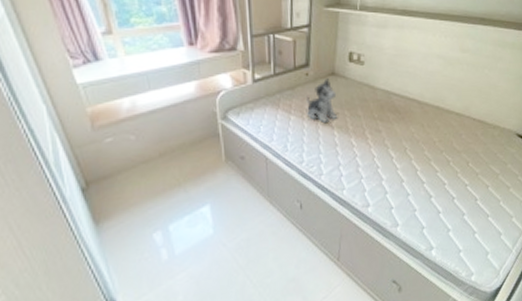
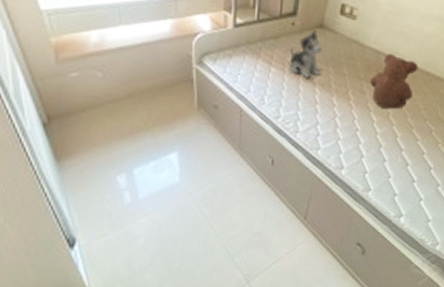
teddy bear: none [384,93,428,145] -> present [370,54,419,109]

